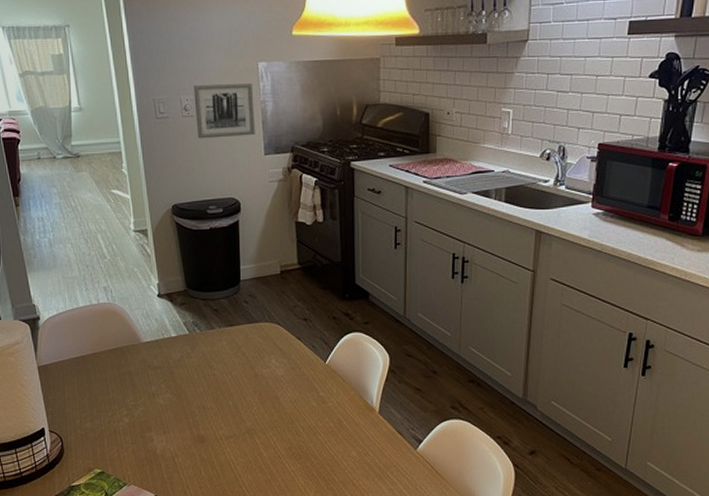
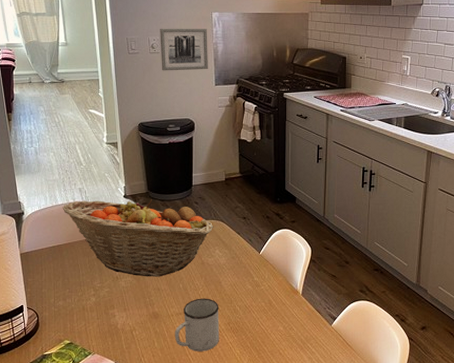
fruit basket: none [84,297,268,393] -> present [62,198,214,277]
mug: none [224,418,279,482] -> present [174,298,219,352]

